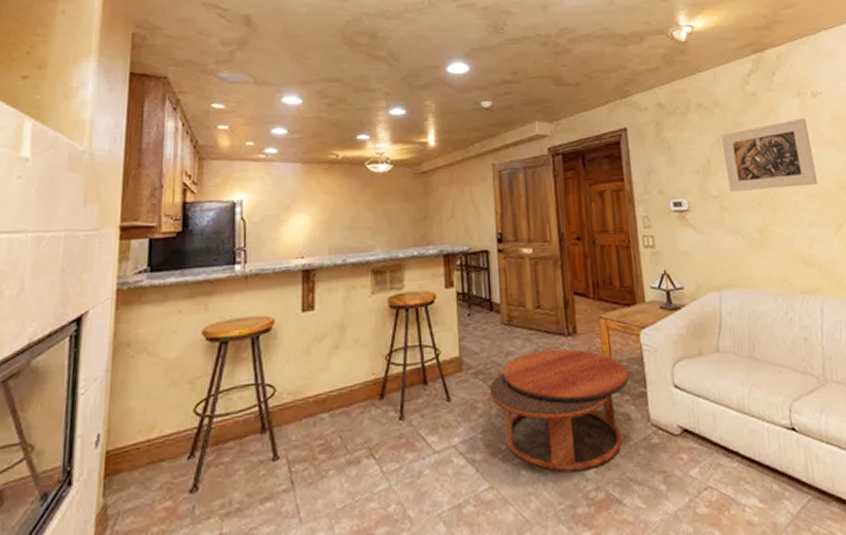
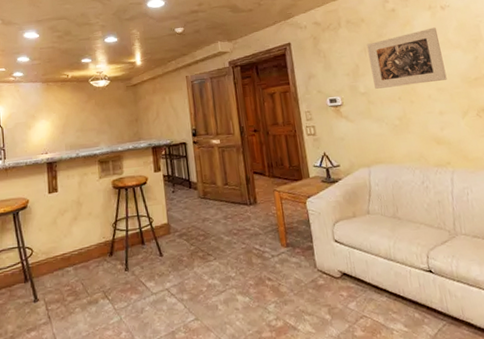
coffee table: present [489,348,629,472] -> none [191,215,299,306]

